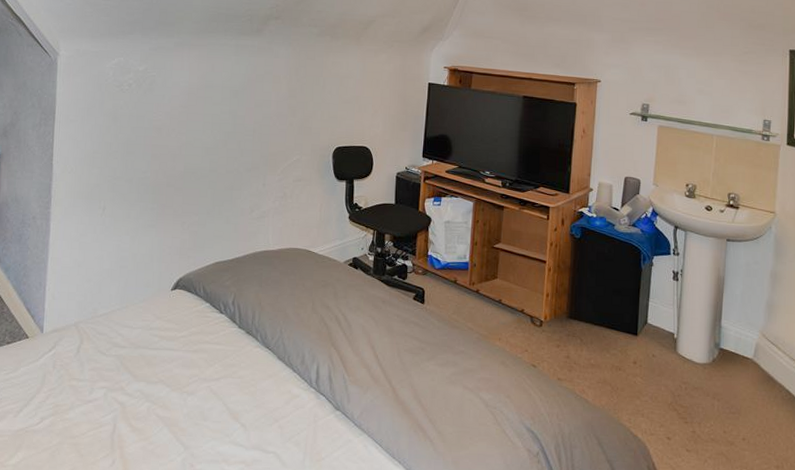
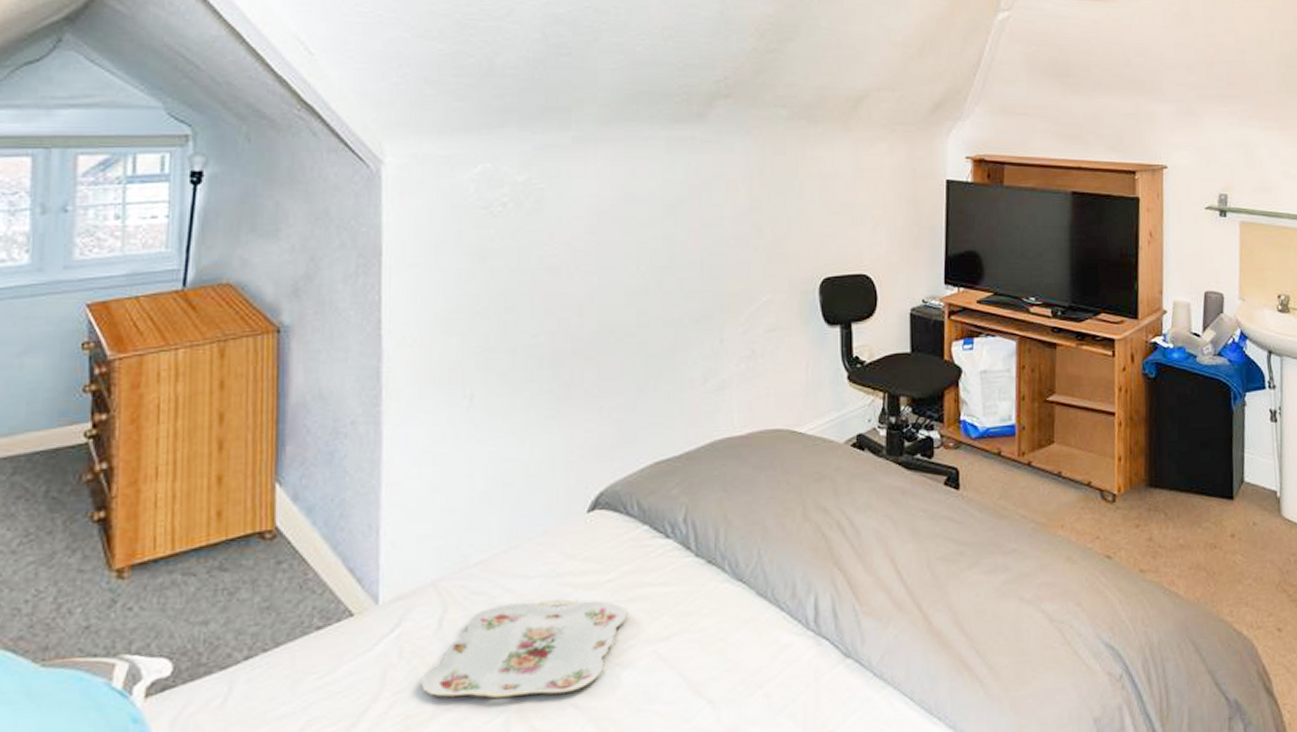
serving tray: none [65,343,194,405] -> present [421,599,628,699]

